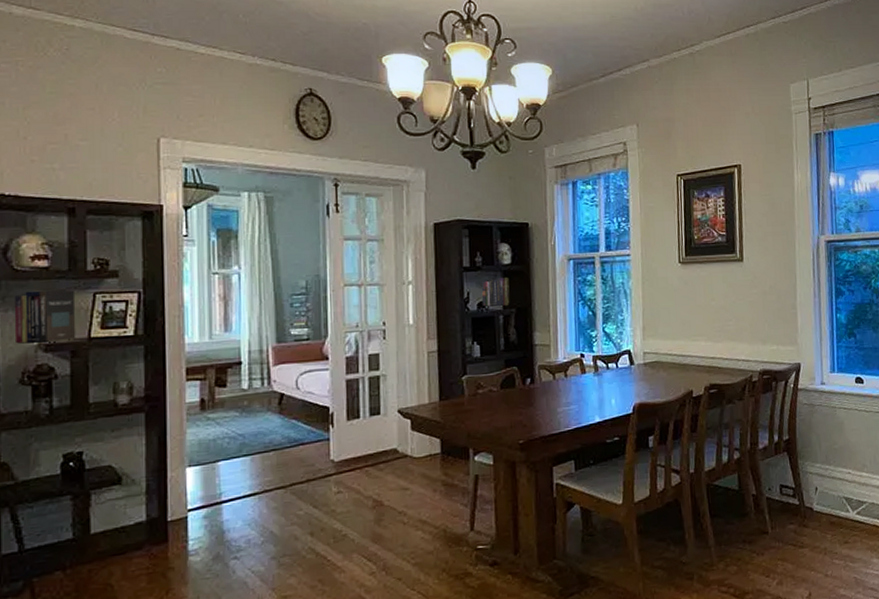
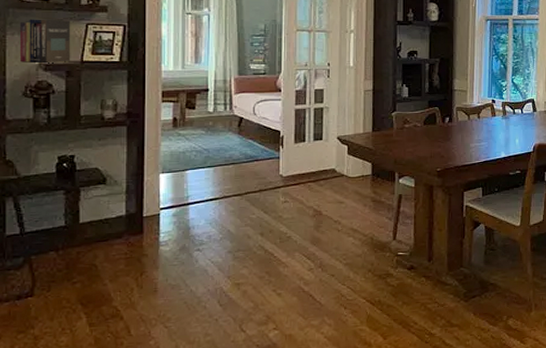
books: present [481,277,510,307] -> none [411,31,435,56]

